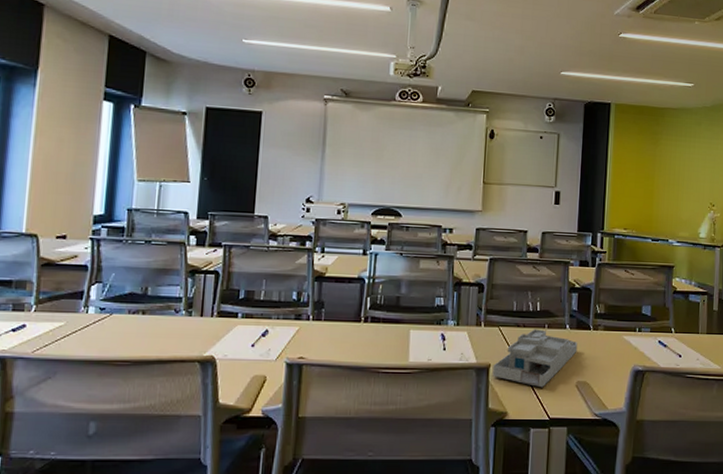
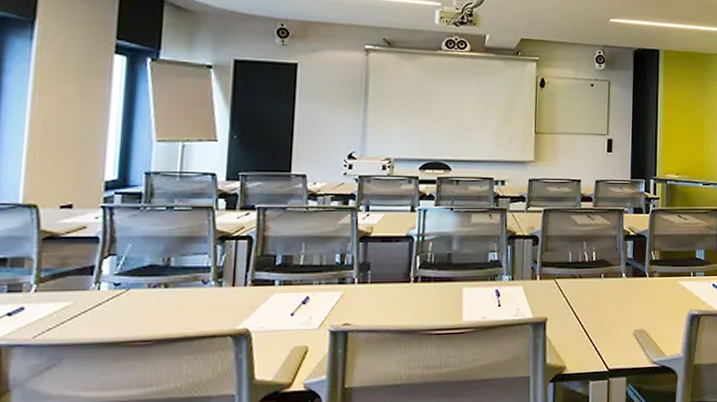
desk organizer: present [492,329,578,388] -> none [549,279,634,339]

